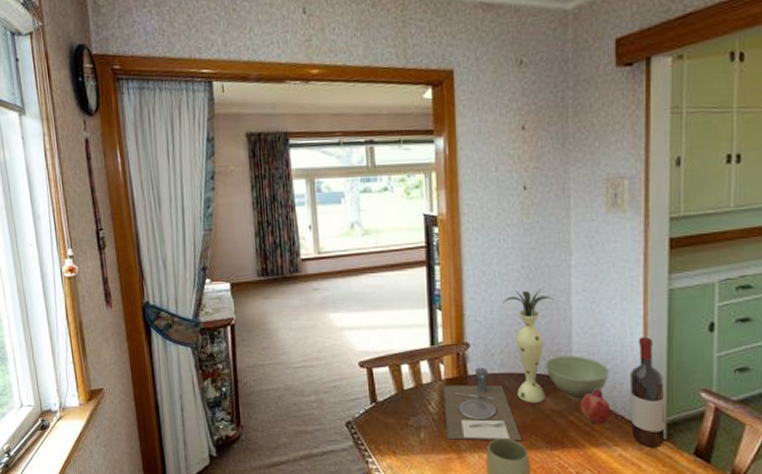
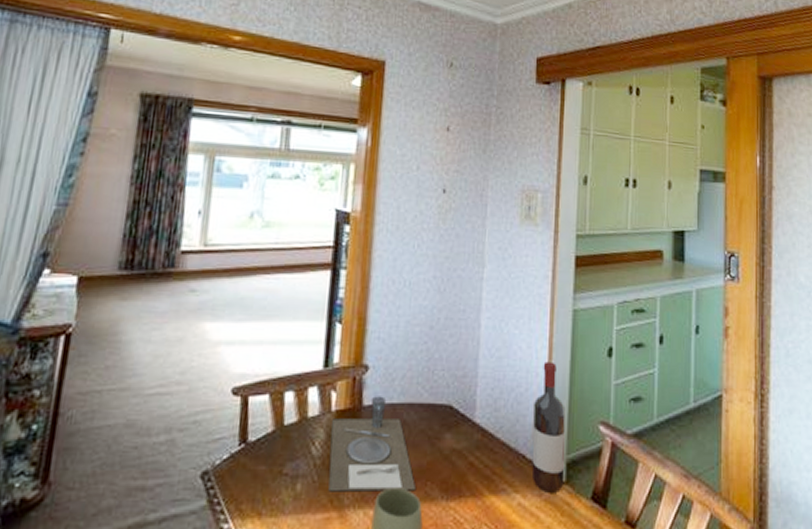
vase: present [503,289,554,404] -> none [410,302,464,441]
bowl: present [545,355,610,402] -> none [448,382,514,438]
fruit: present [580,388,611,424] -> none [481,421,513,466]

